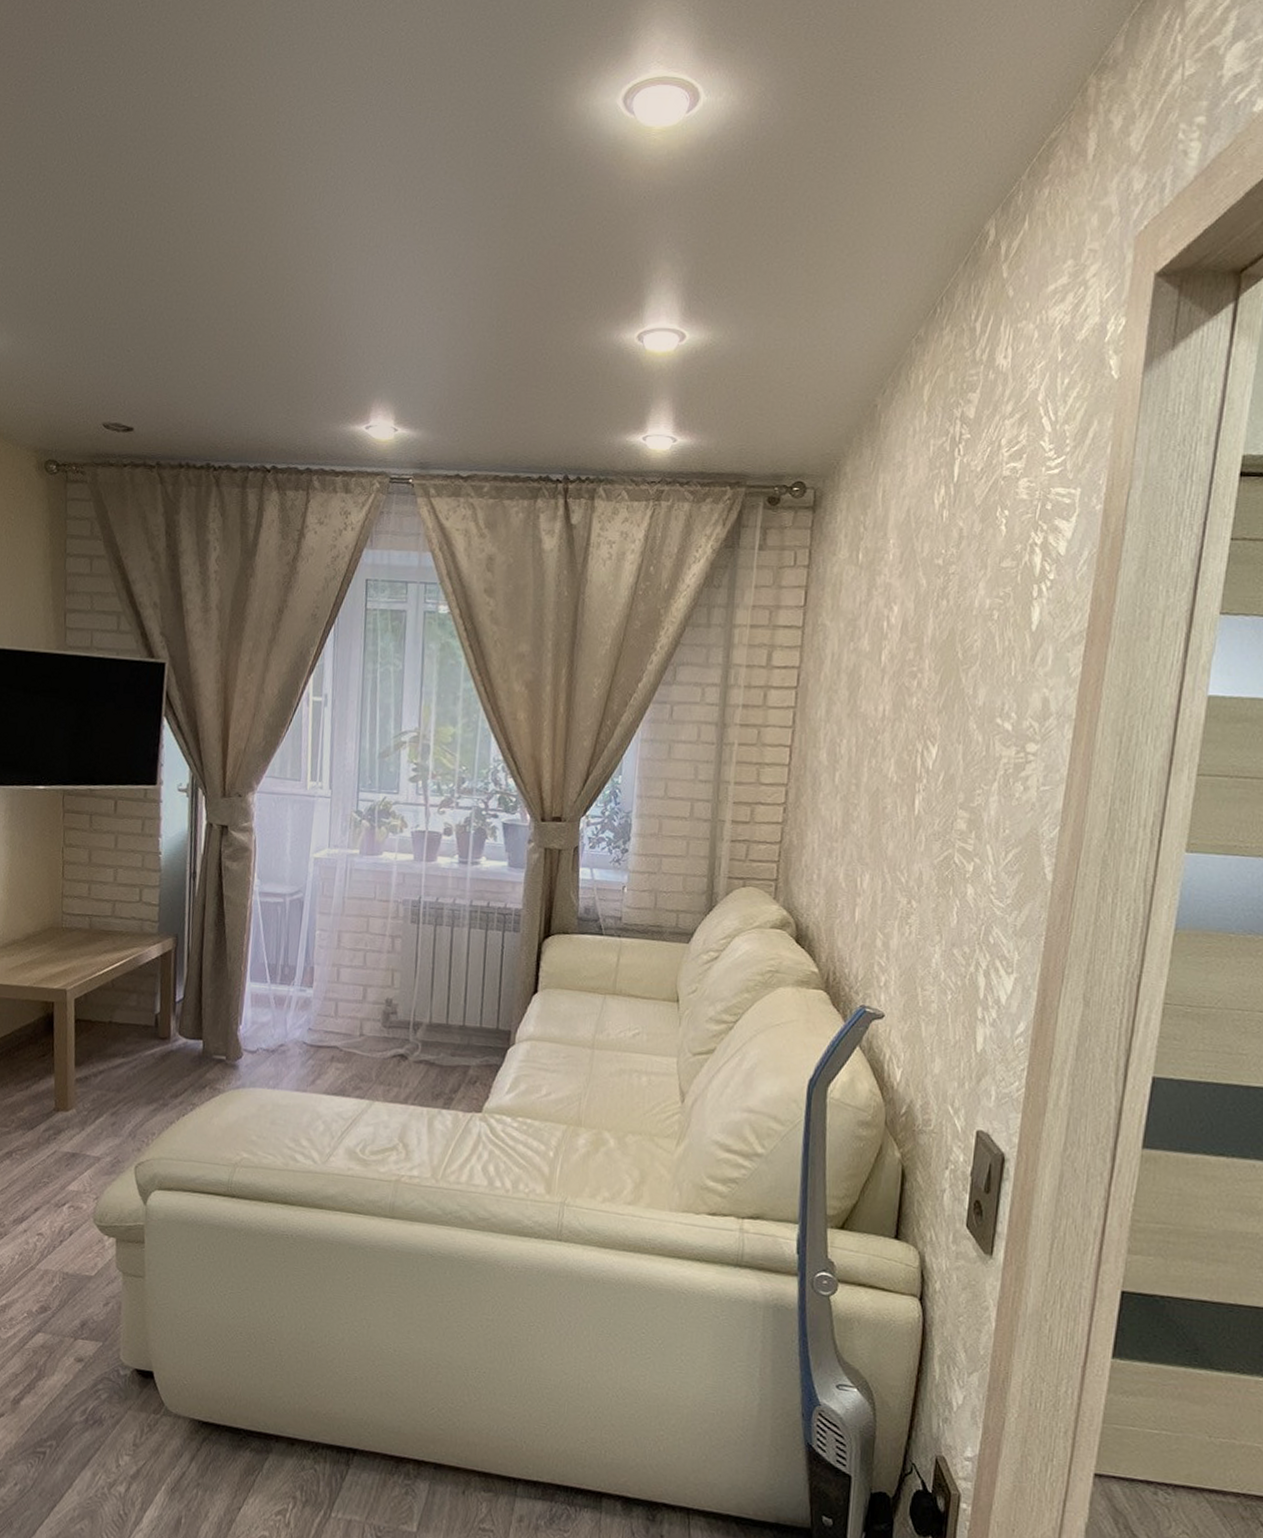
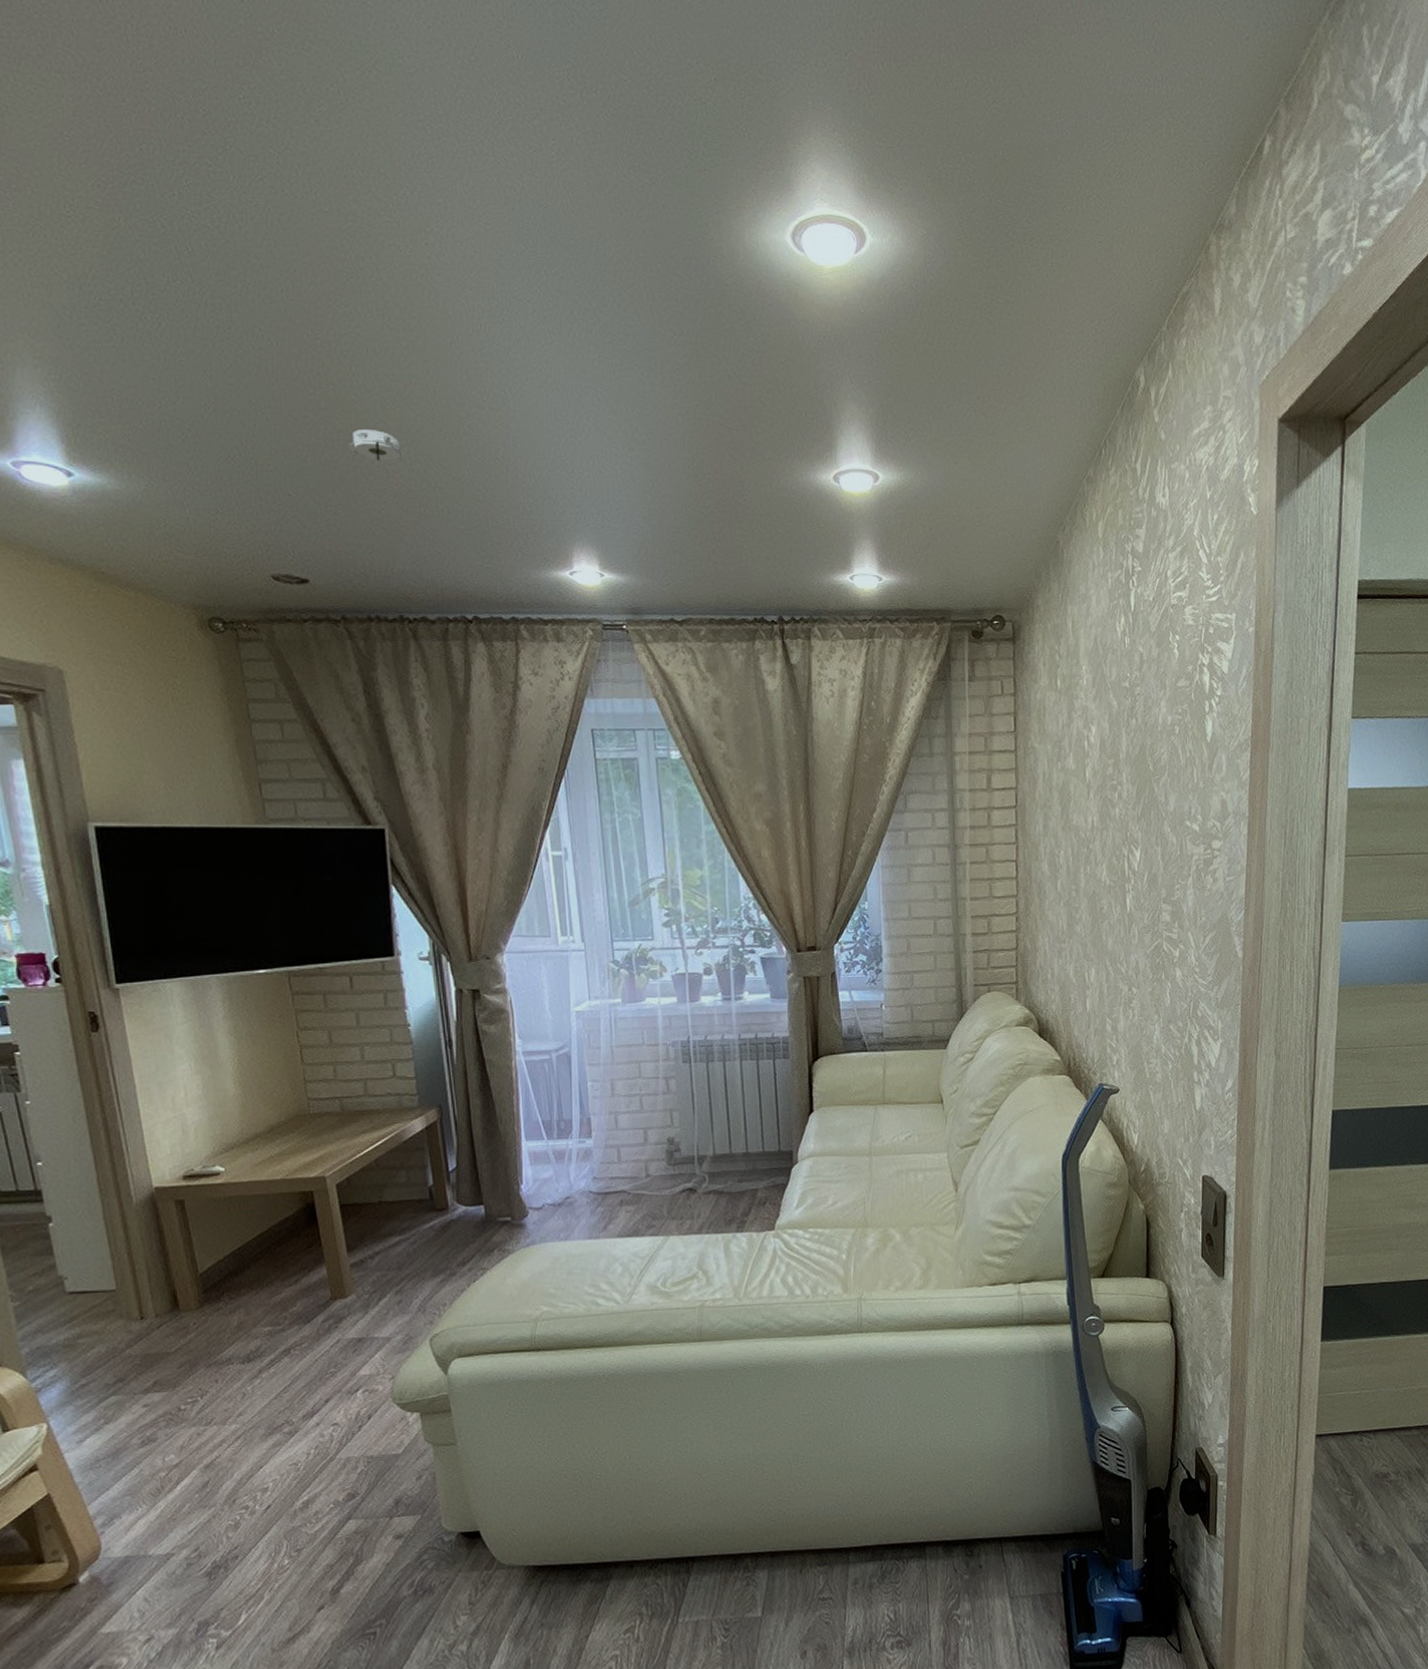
smoke detector: none [183,292,233,321] -> present [348,429,405,461]

